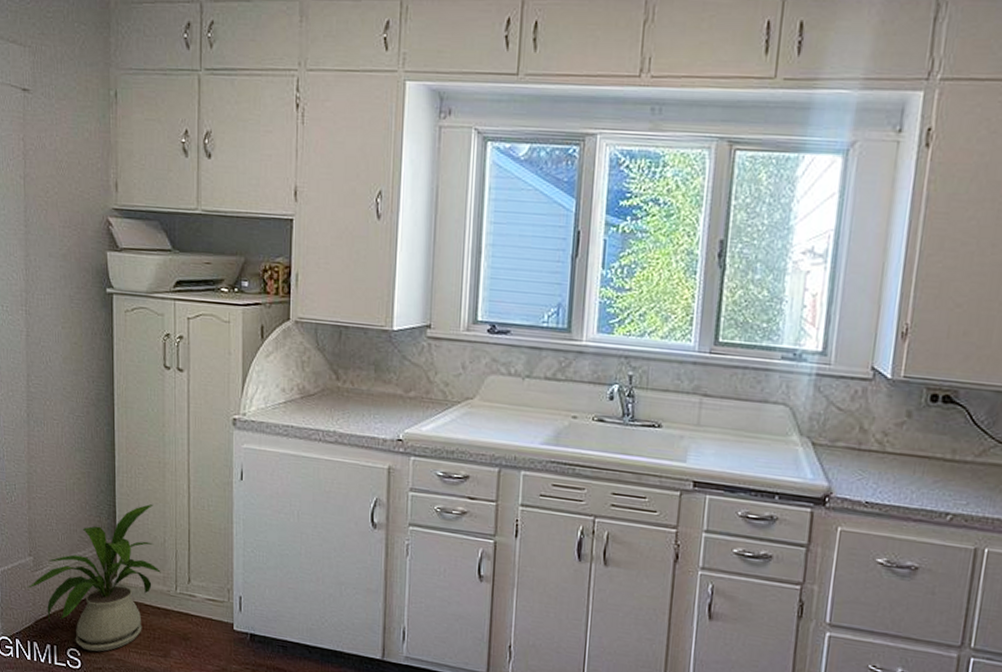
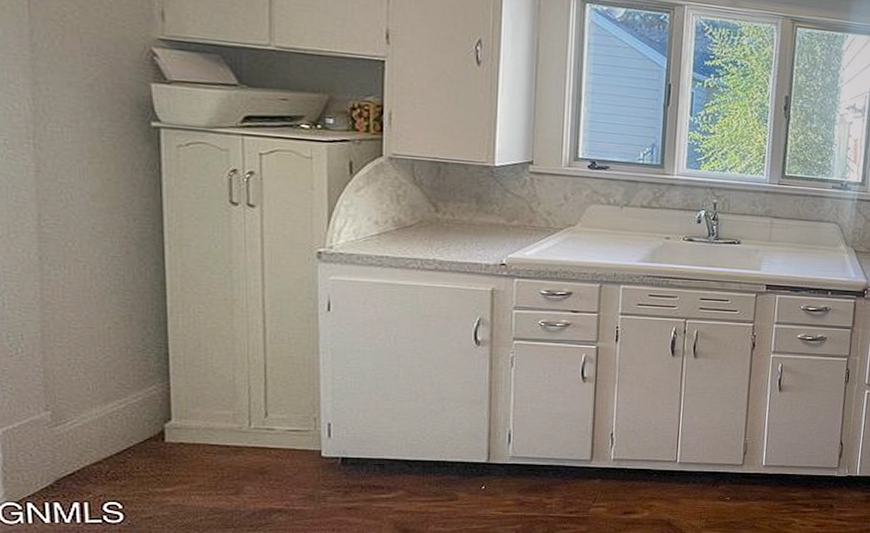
house plant: present [27,503,161,652] -> none [43,342,230,502]

